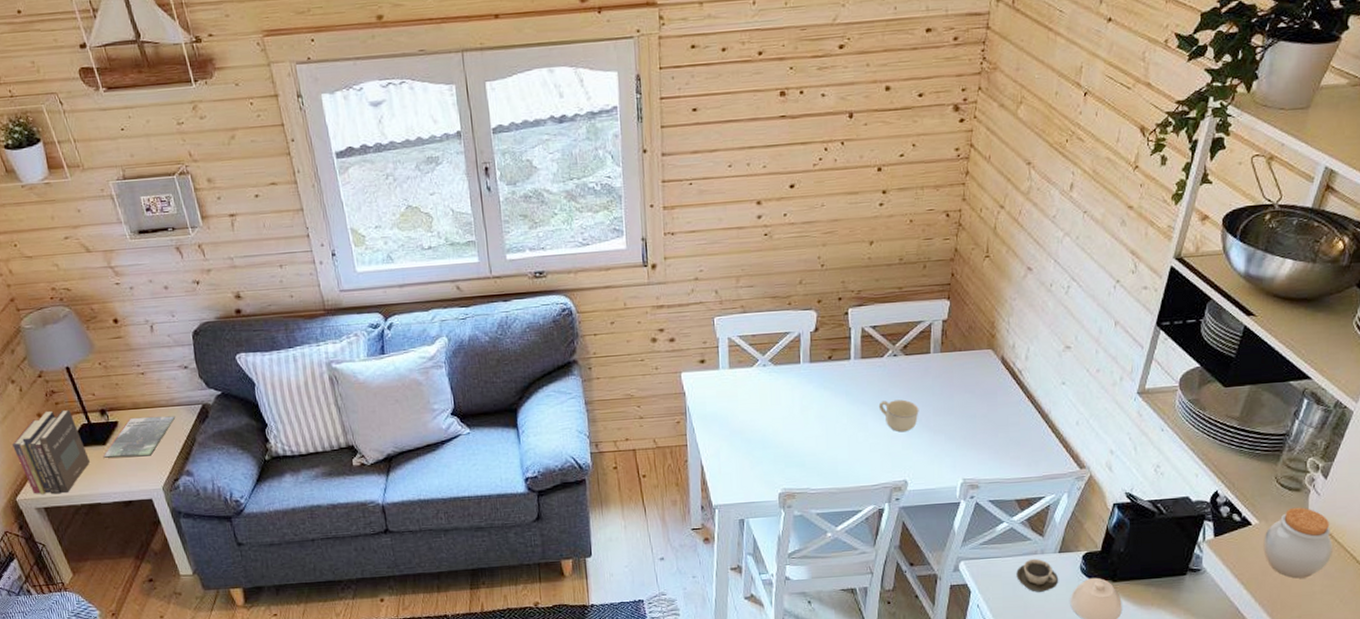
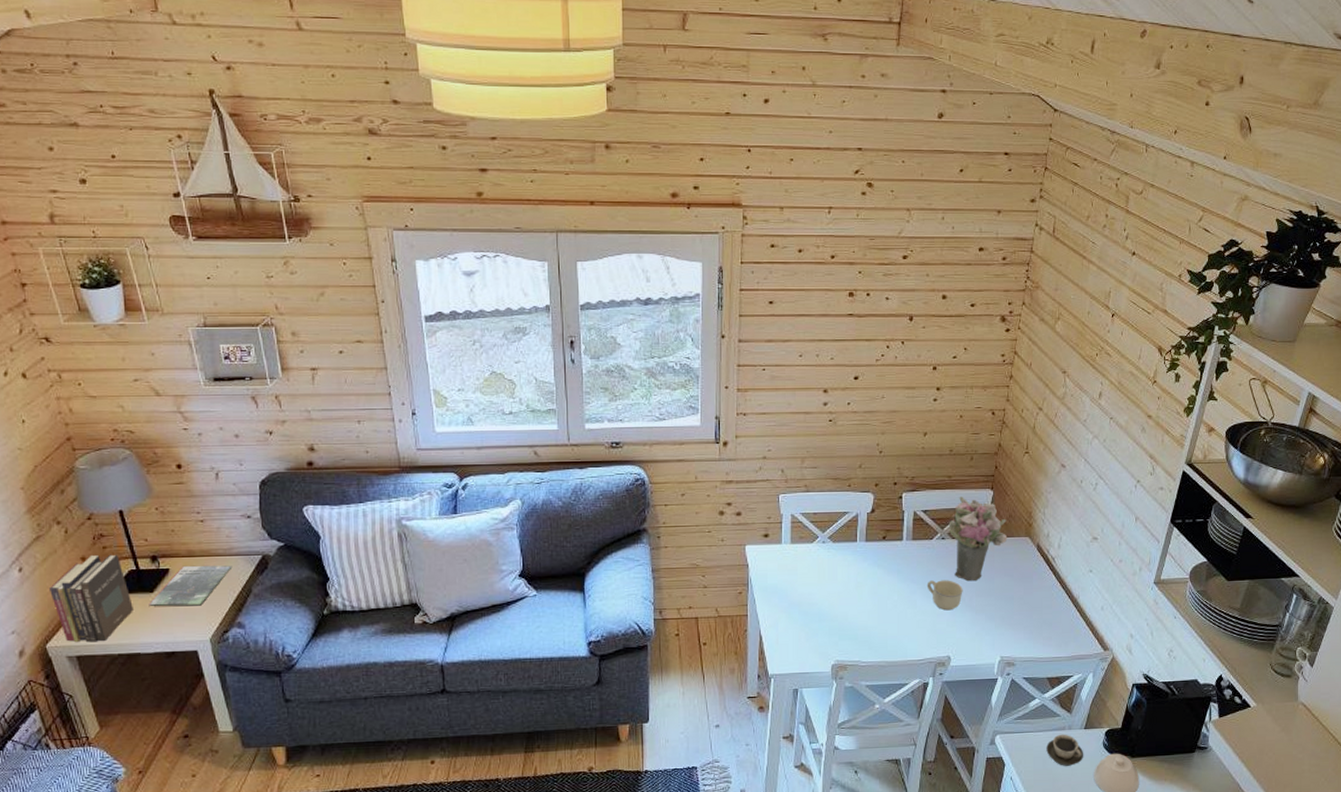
flower bouquet: none [900,309,968,400] -> present [948,497,1008,581]
jar: present [1263,507,1333,579] -> none [1260,692,1318,758]

